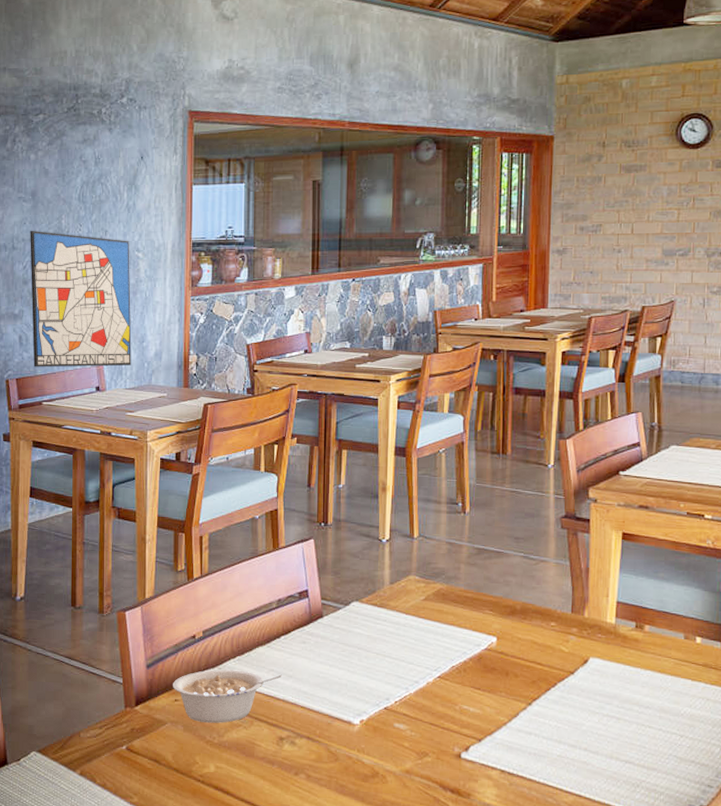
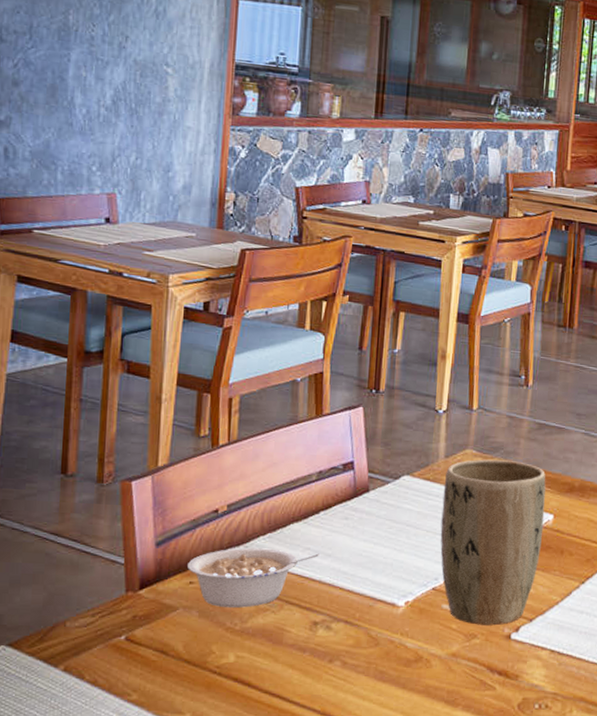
wall art: present [30,230,132,367] -> none [22,21,156,197]
plant pot: none [389,584,488,745] -> present [440,459,546,626]

